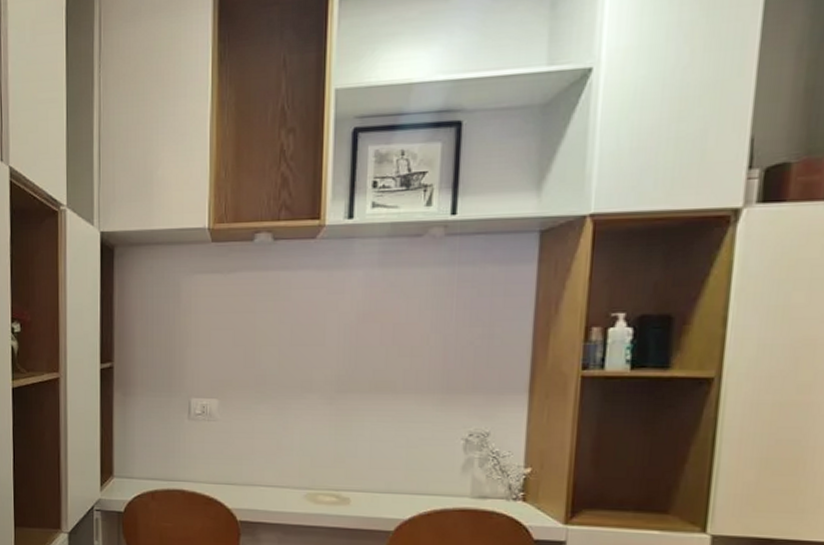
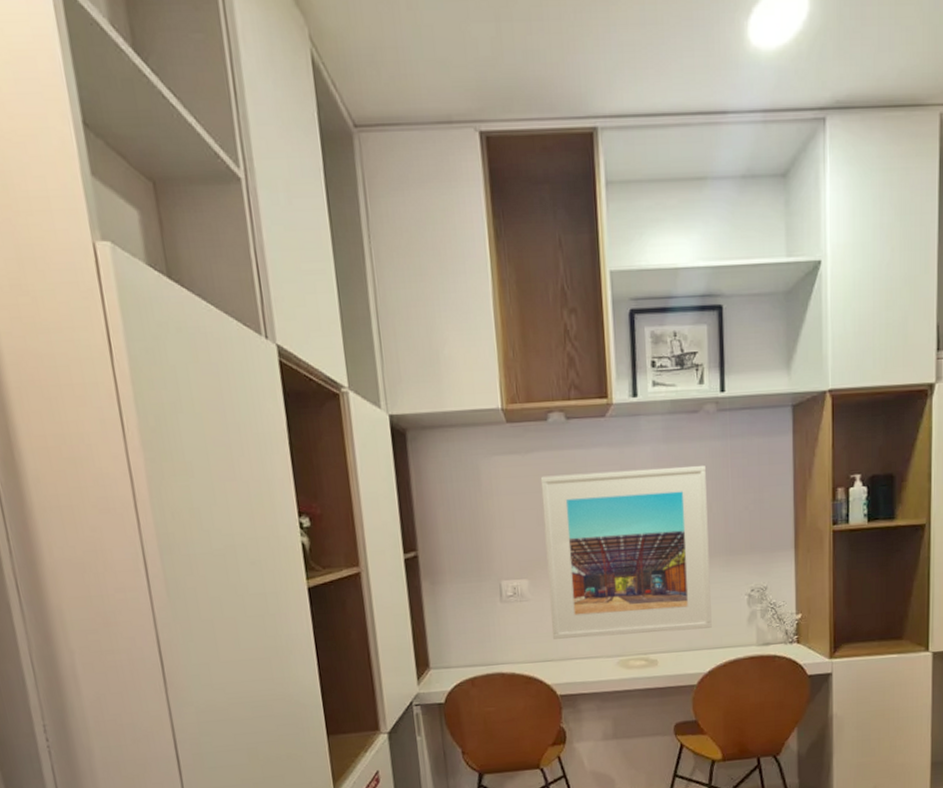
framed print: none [237,293,427,471] -> present [540,466,712,639]

